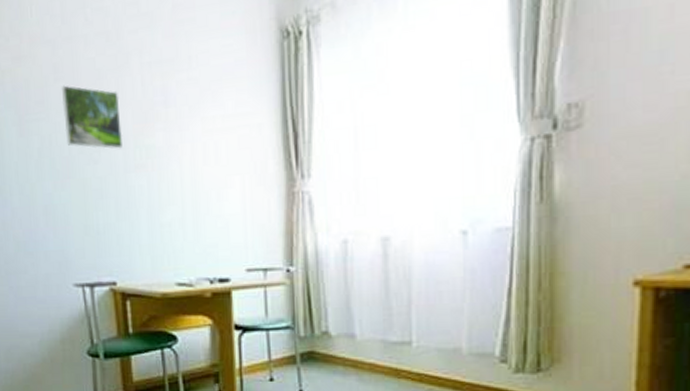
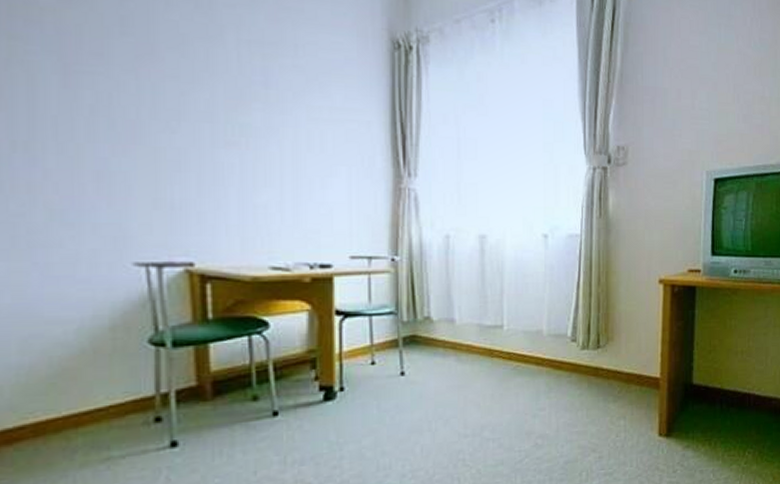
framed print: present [61,85,123,149] -> none [129,41,211,122]

